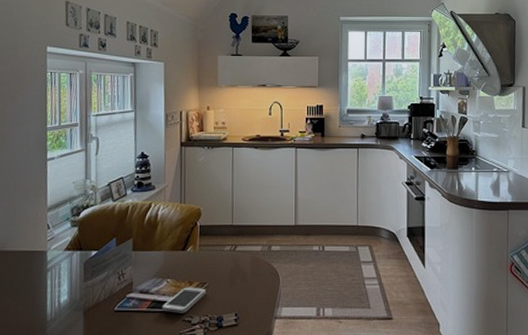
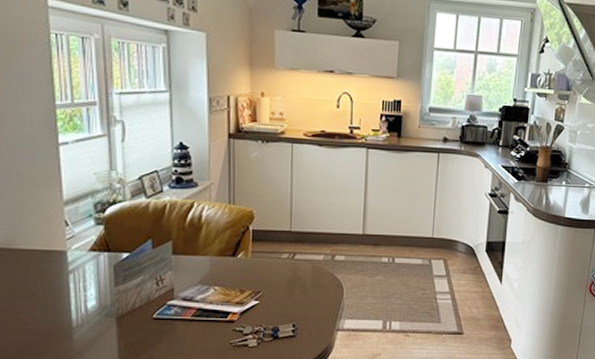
smartphone: present [162,287,206,313] -> none [209,296,259,323]

